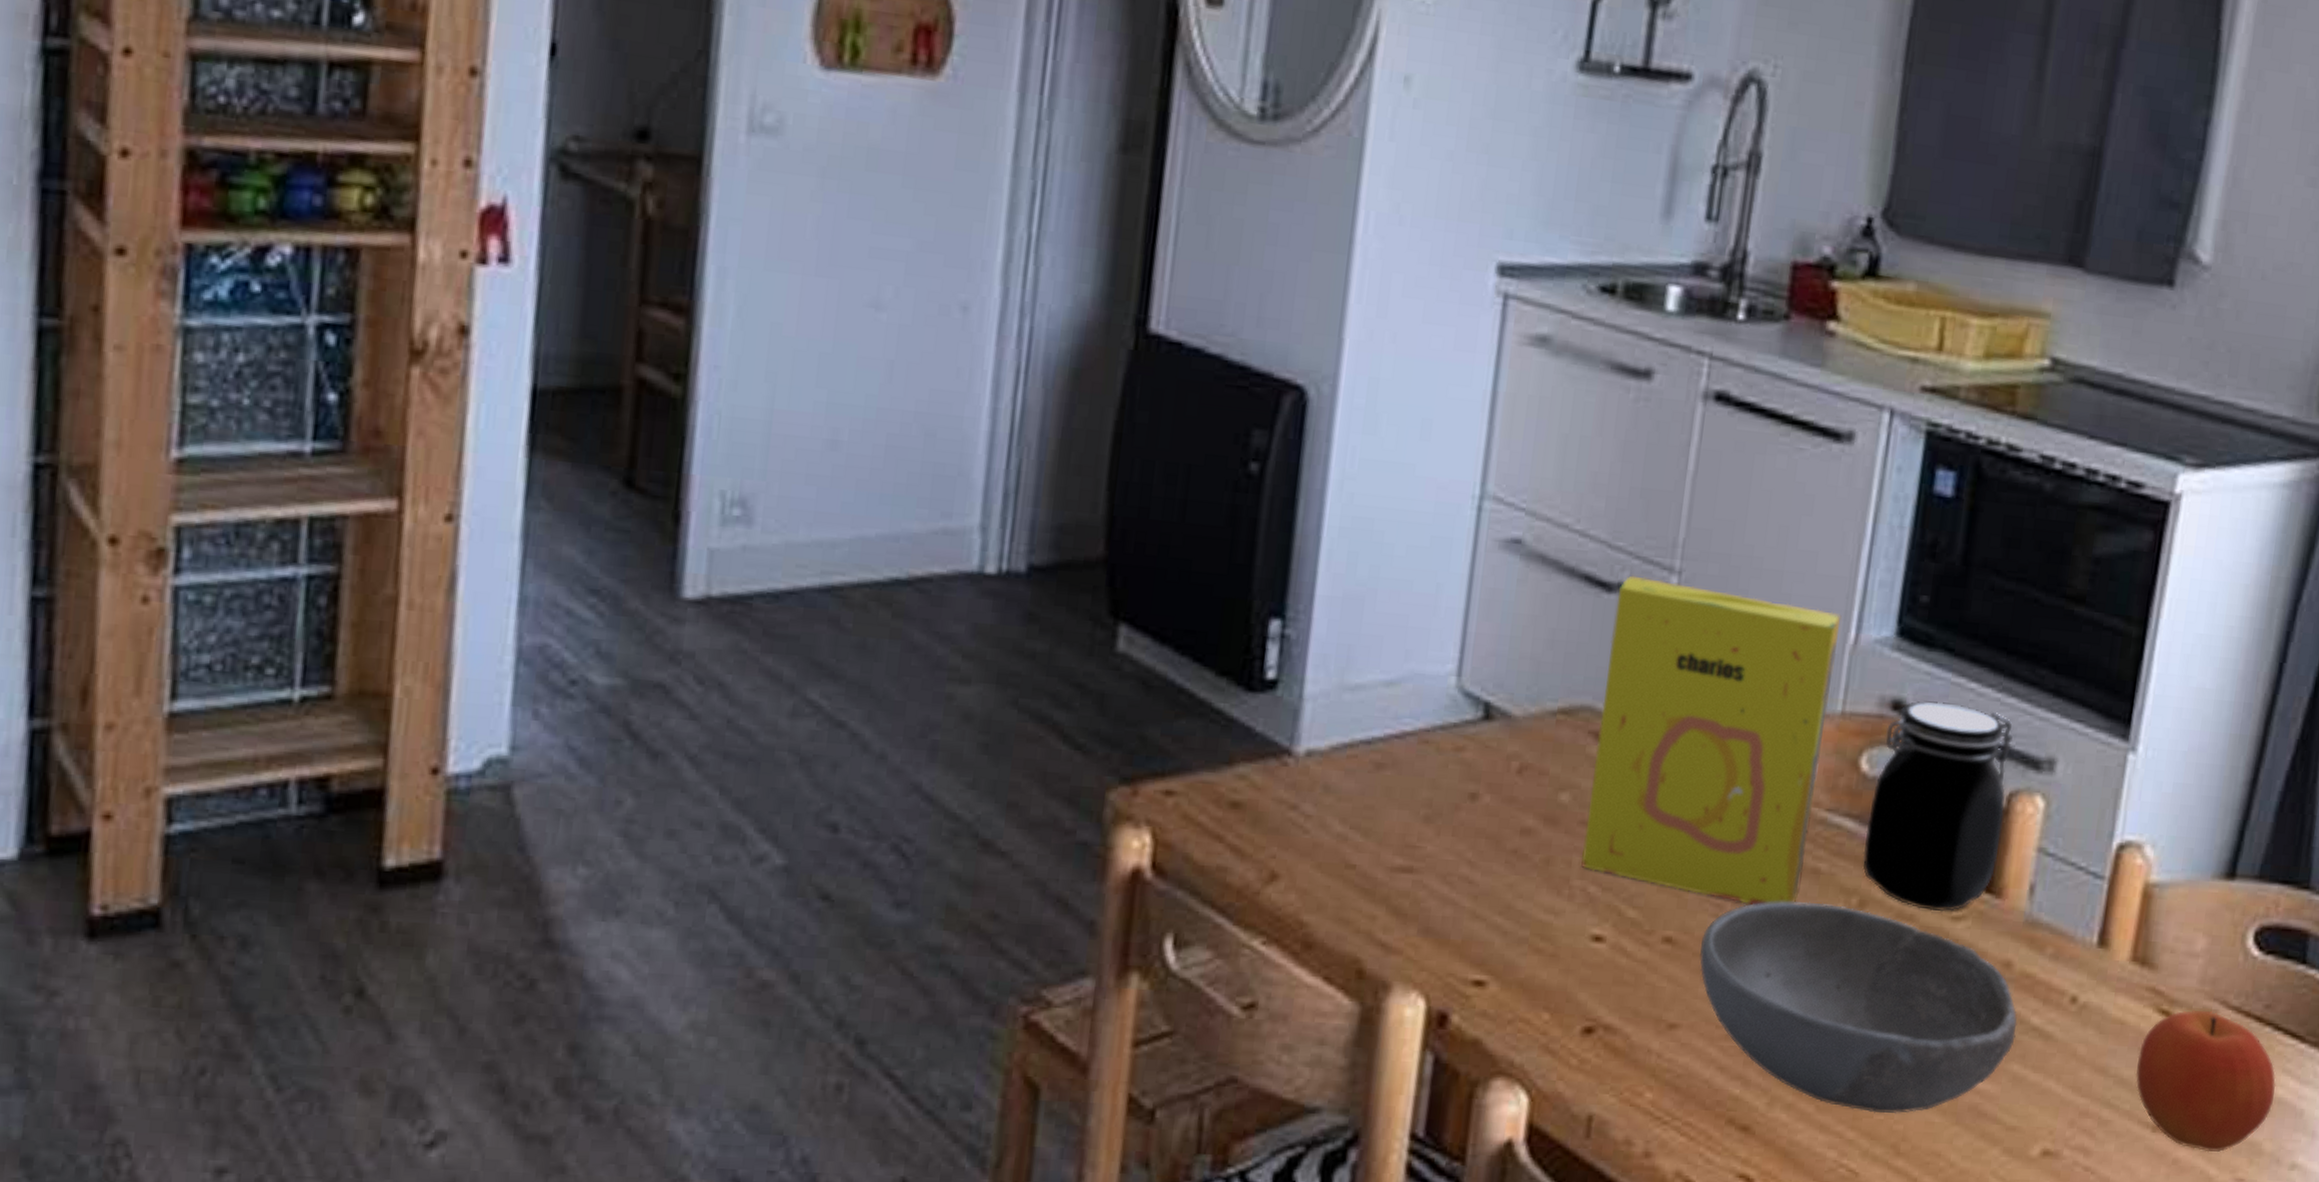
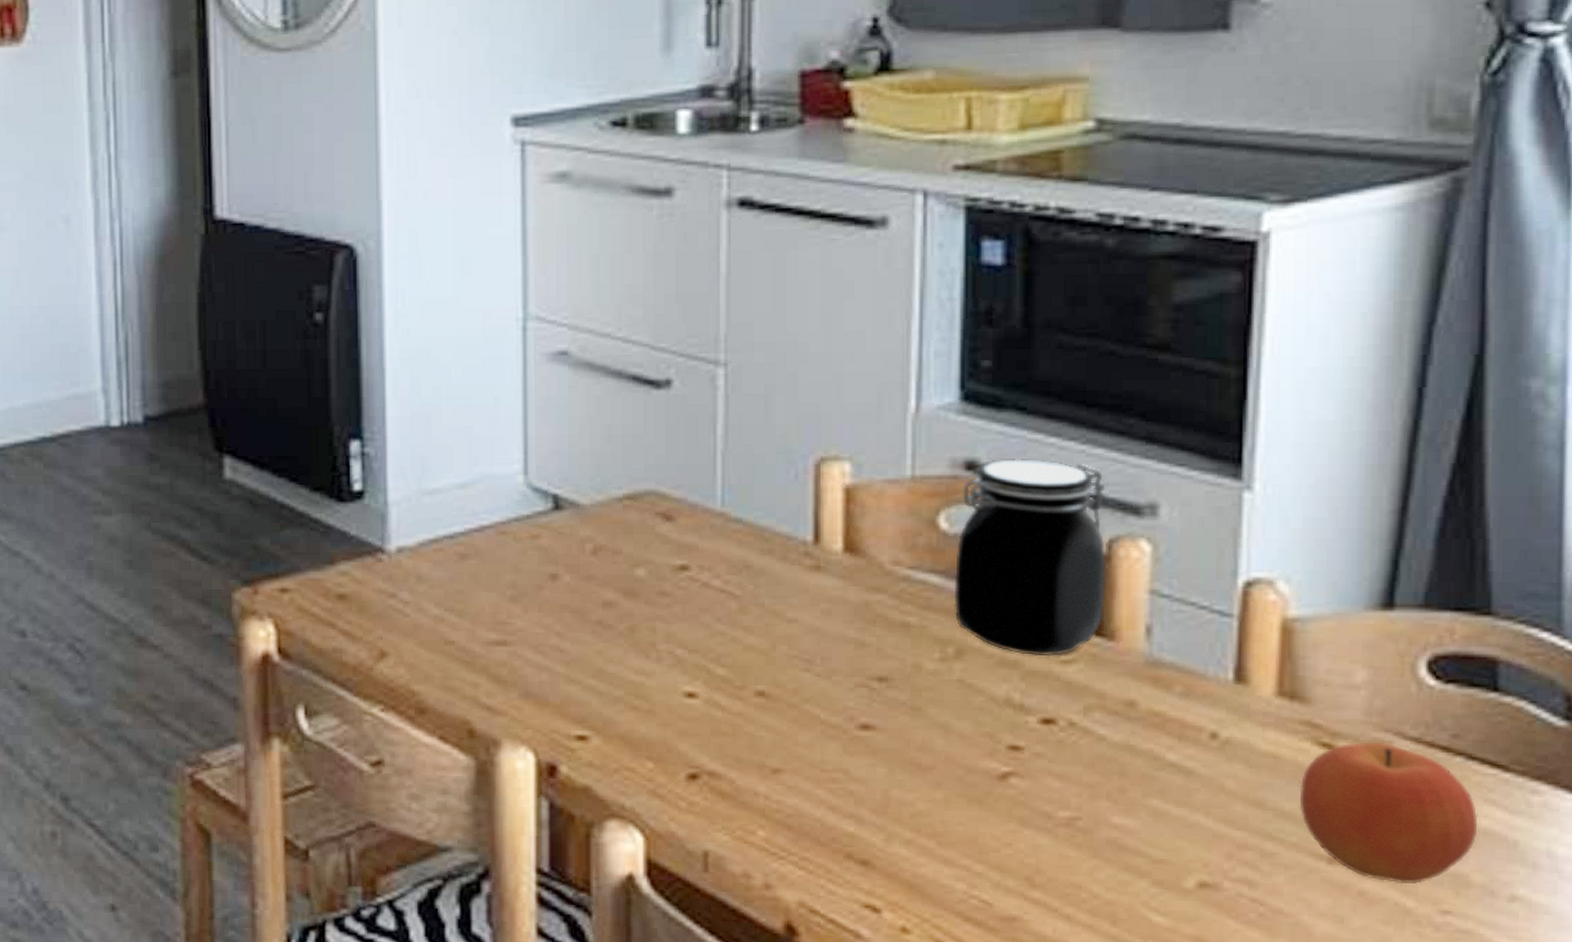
cereal box: present [1581,575,1842,905] -> none [664,371,898,658]
bowl: present [1700,901,2017,1114] -> none [795,653,1151,848]

